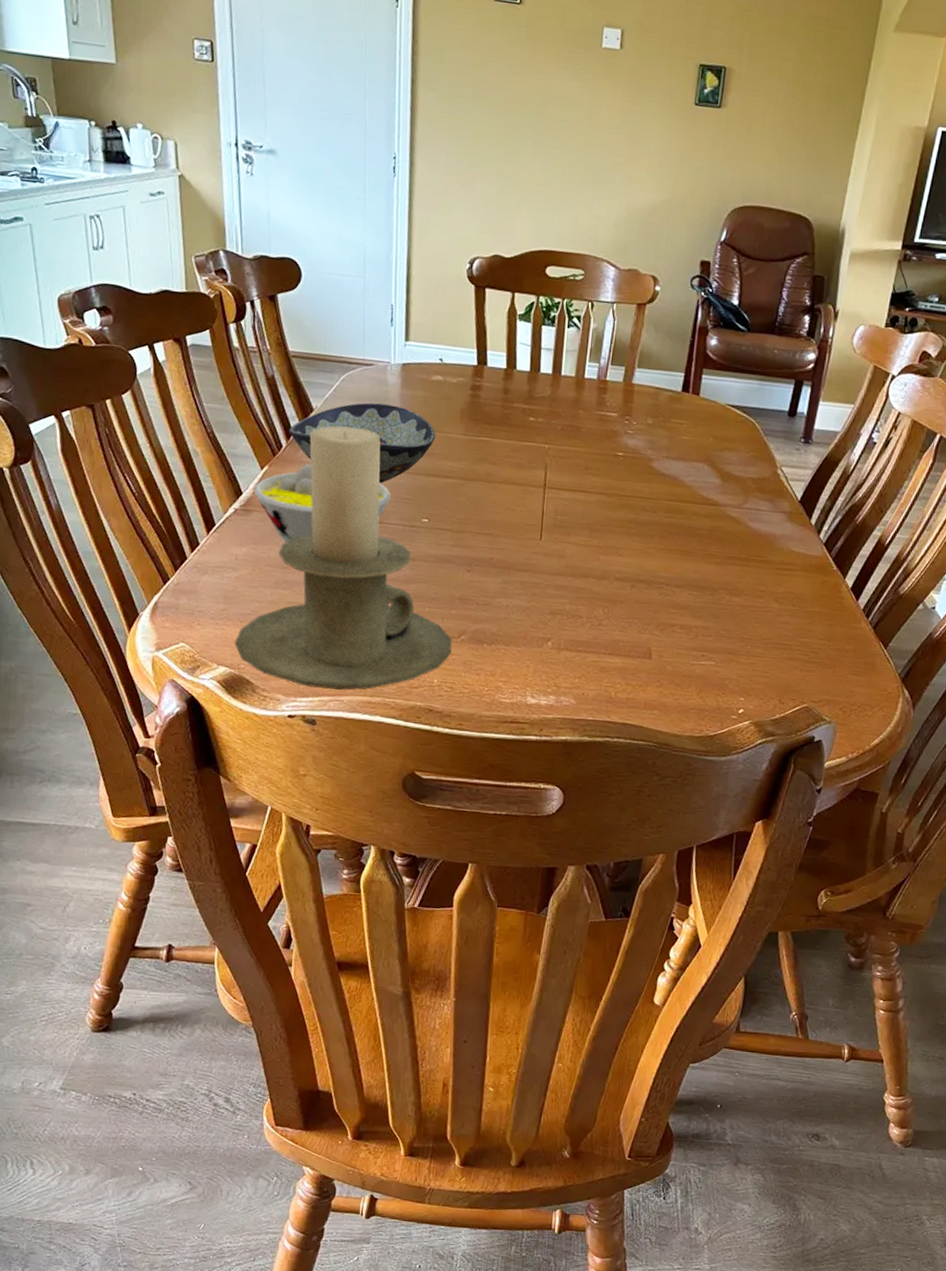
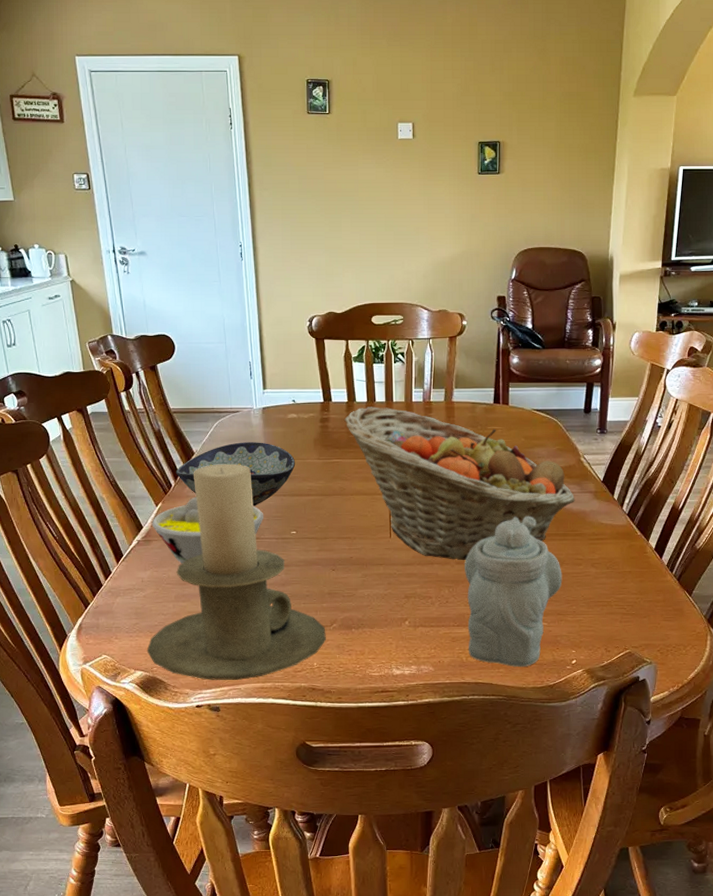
fruit basket: none [499,377,766,577] -> present [343,407,576,560]
teapot: none [619,531,740,711] -> present [465,515,562,667]

